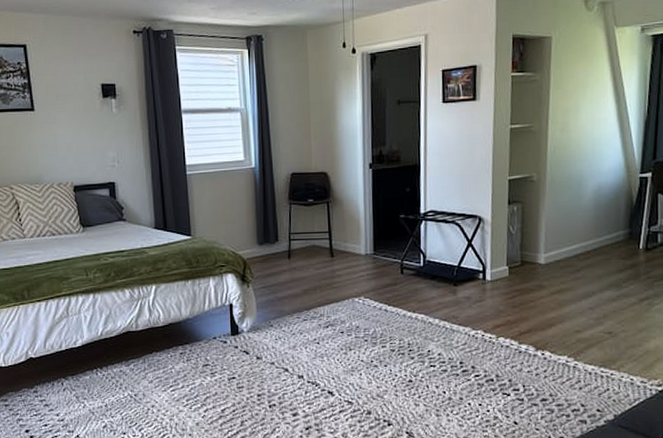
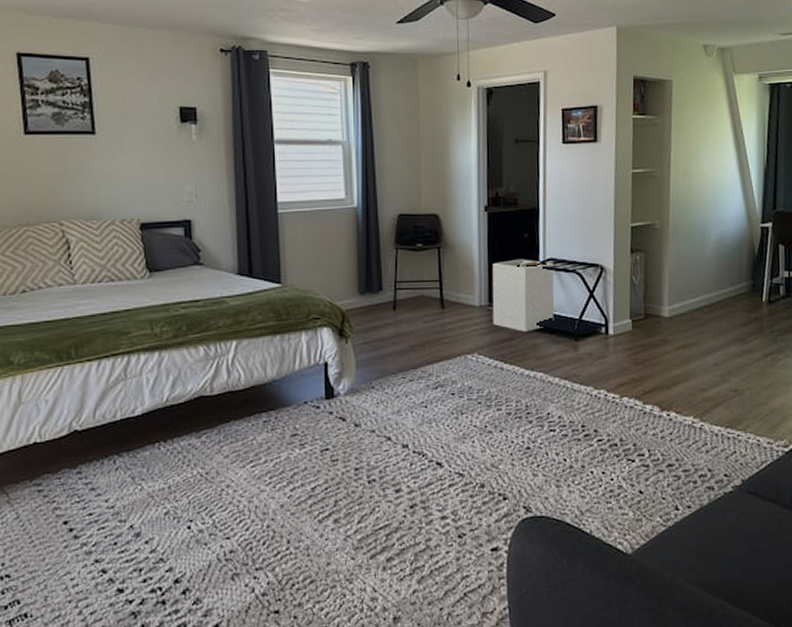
laundry hamper: none [376,211,435,277] -> present [492,258,555,332]

